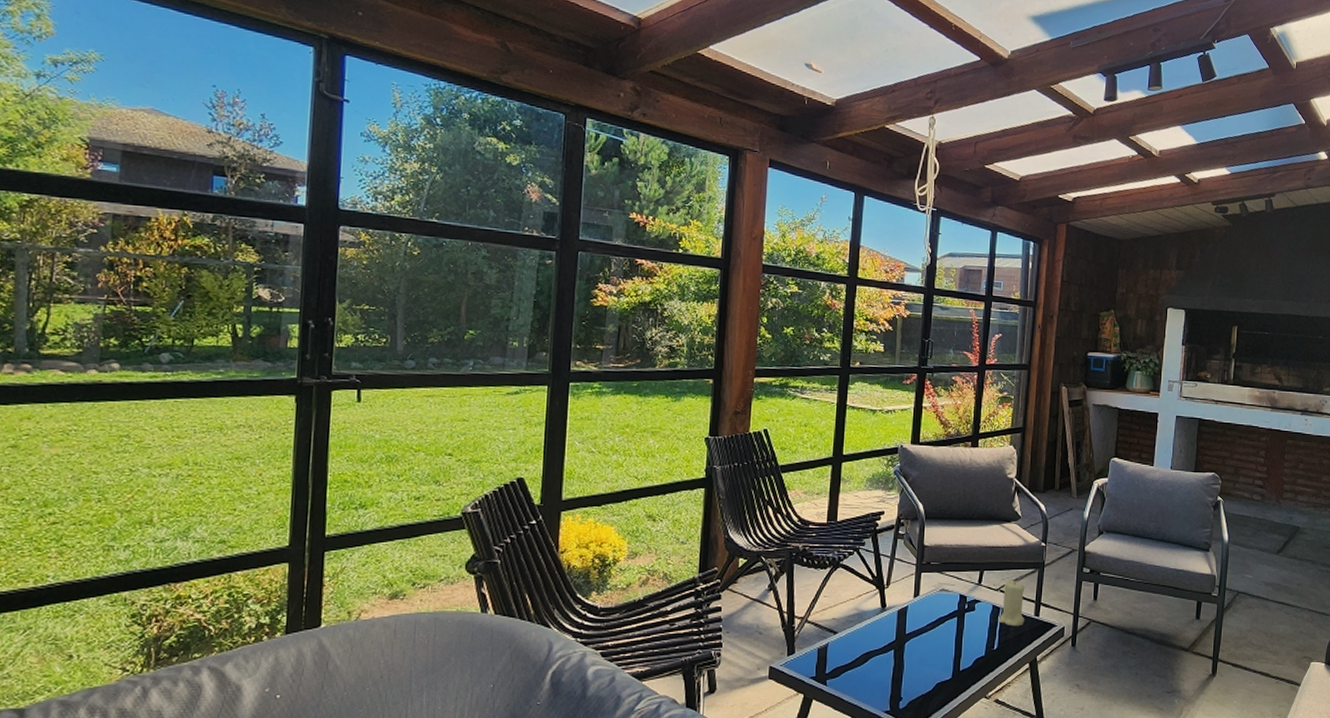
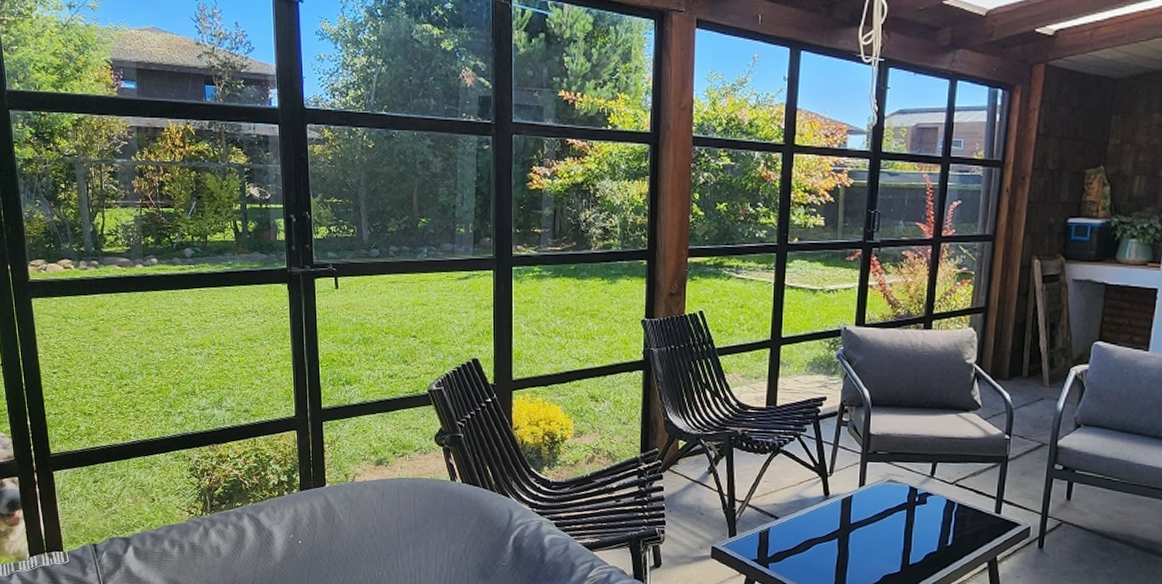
candle: present [998,580,1025,627] -> none [953,473,985,523]

